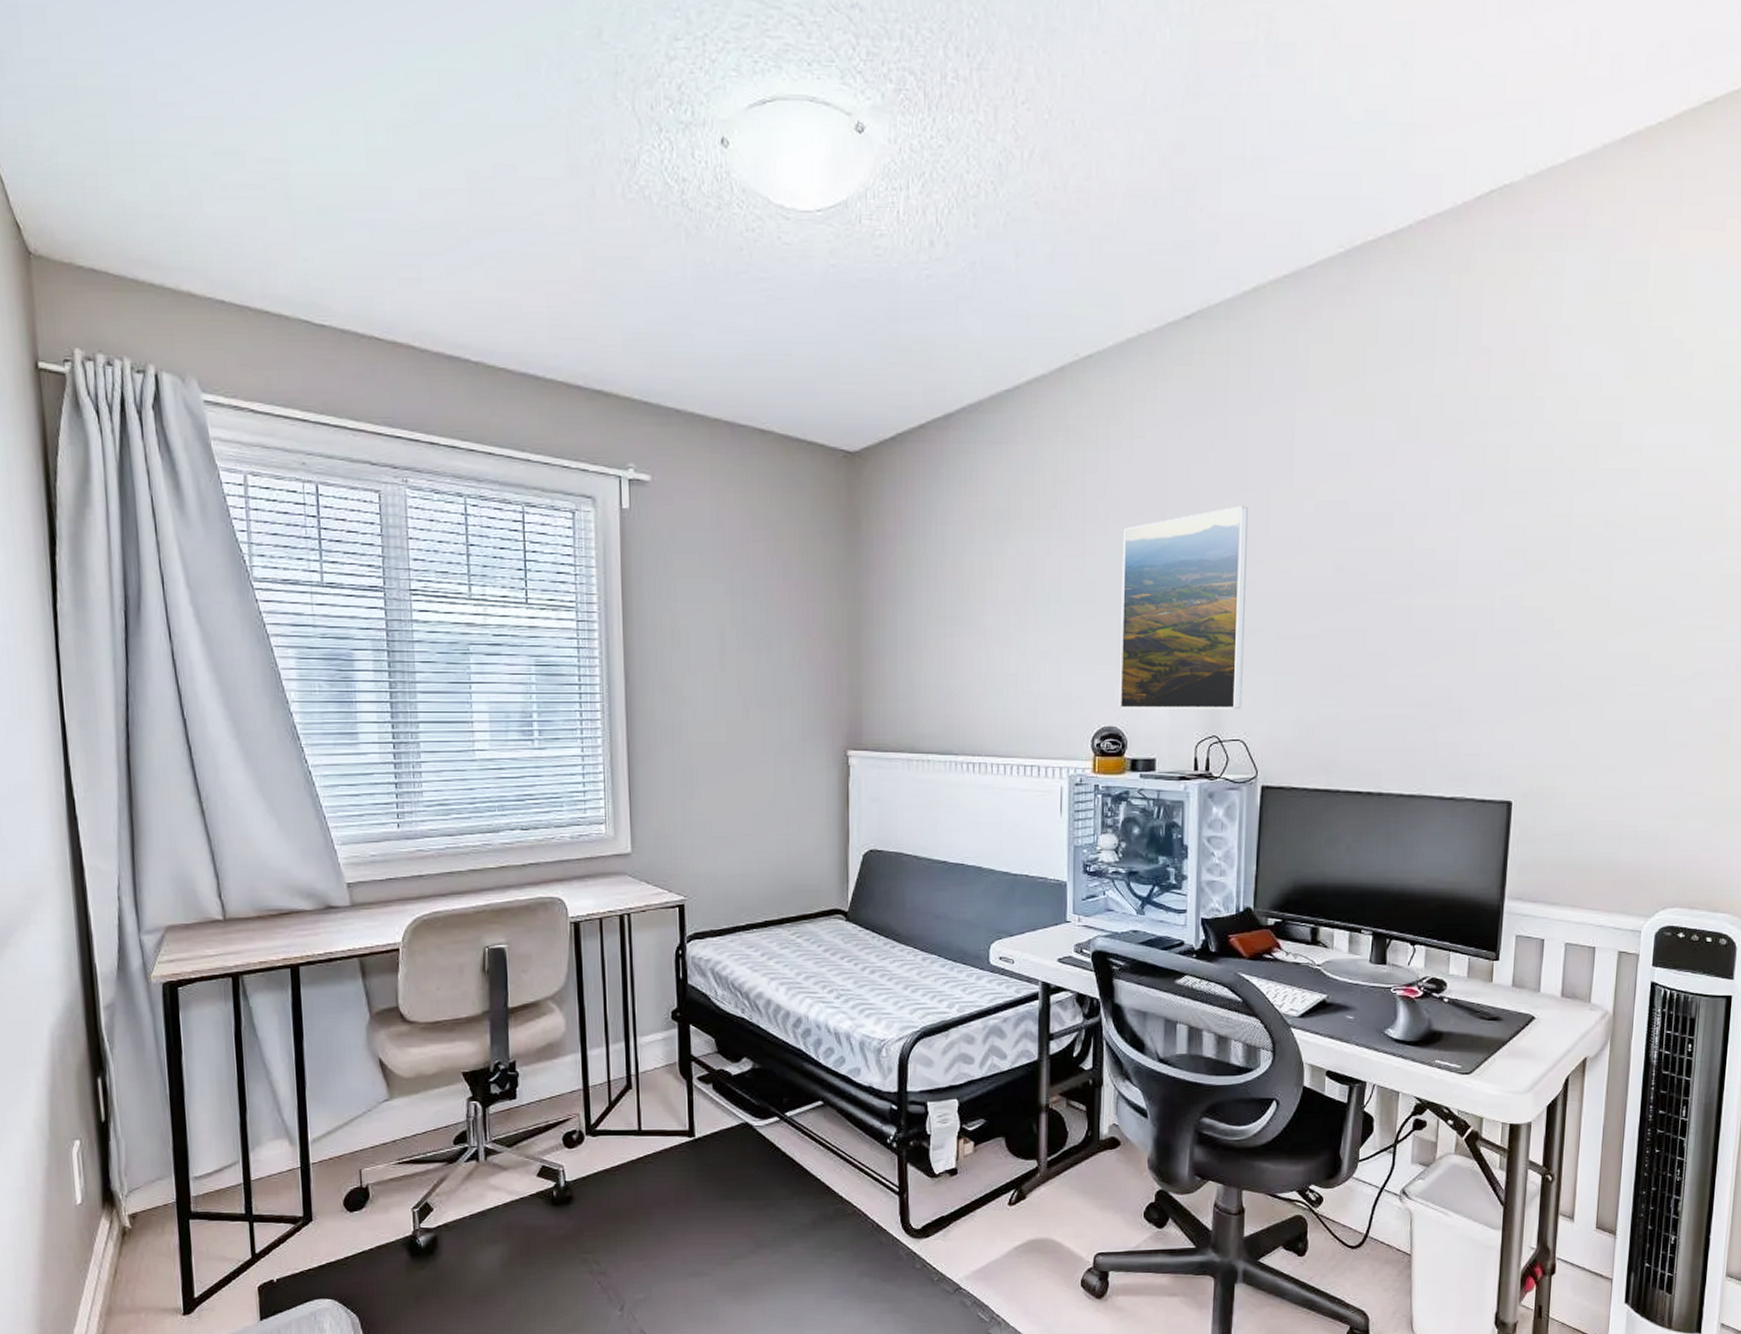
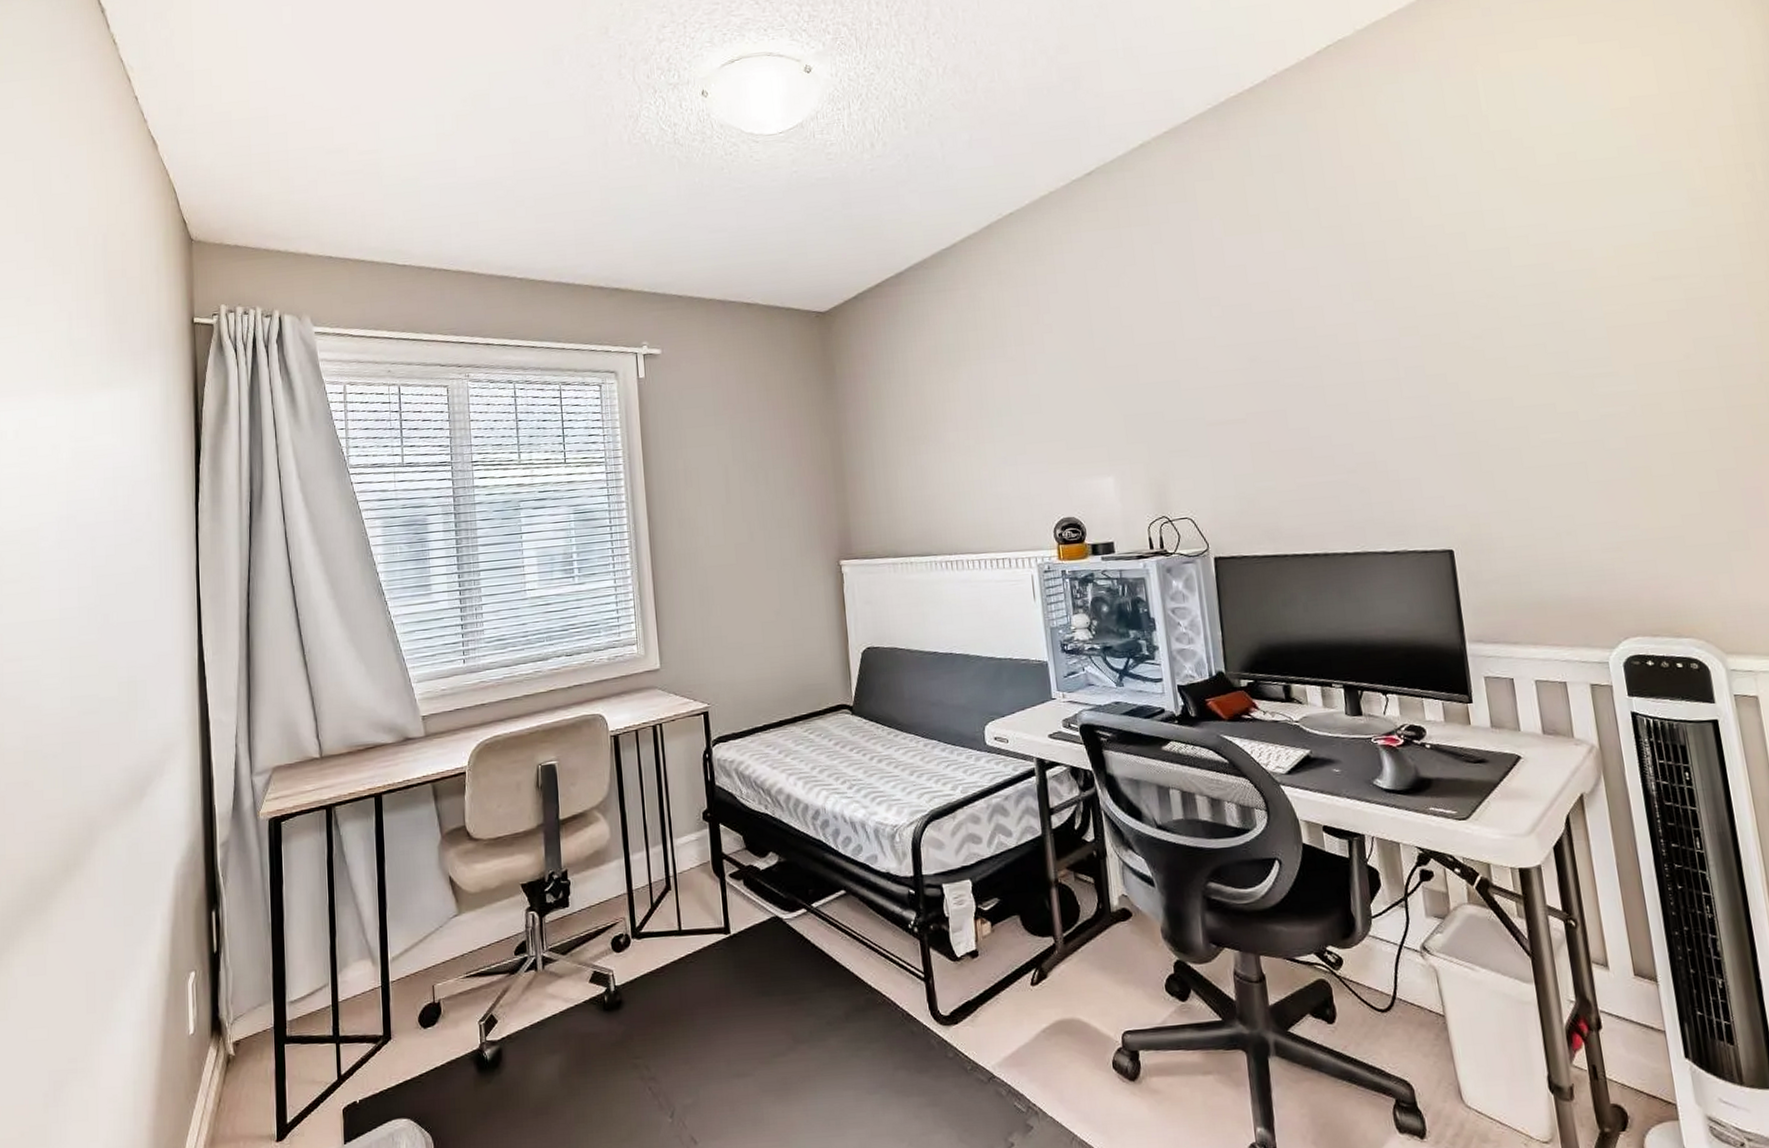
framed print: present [1120,505,1248,710] -> none [1057,317,1185,500]

